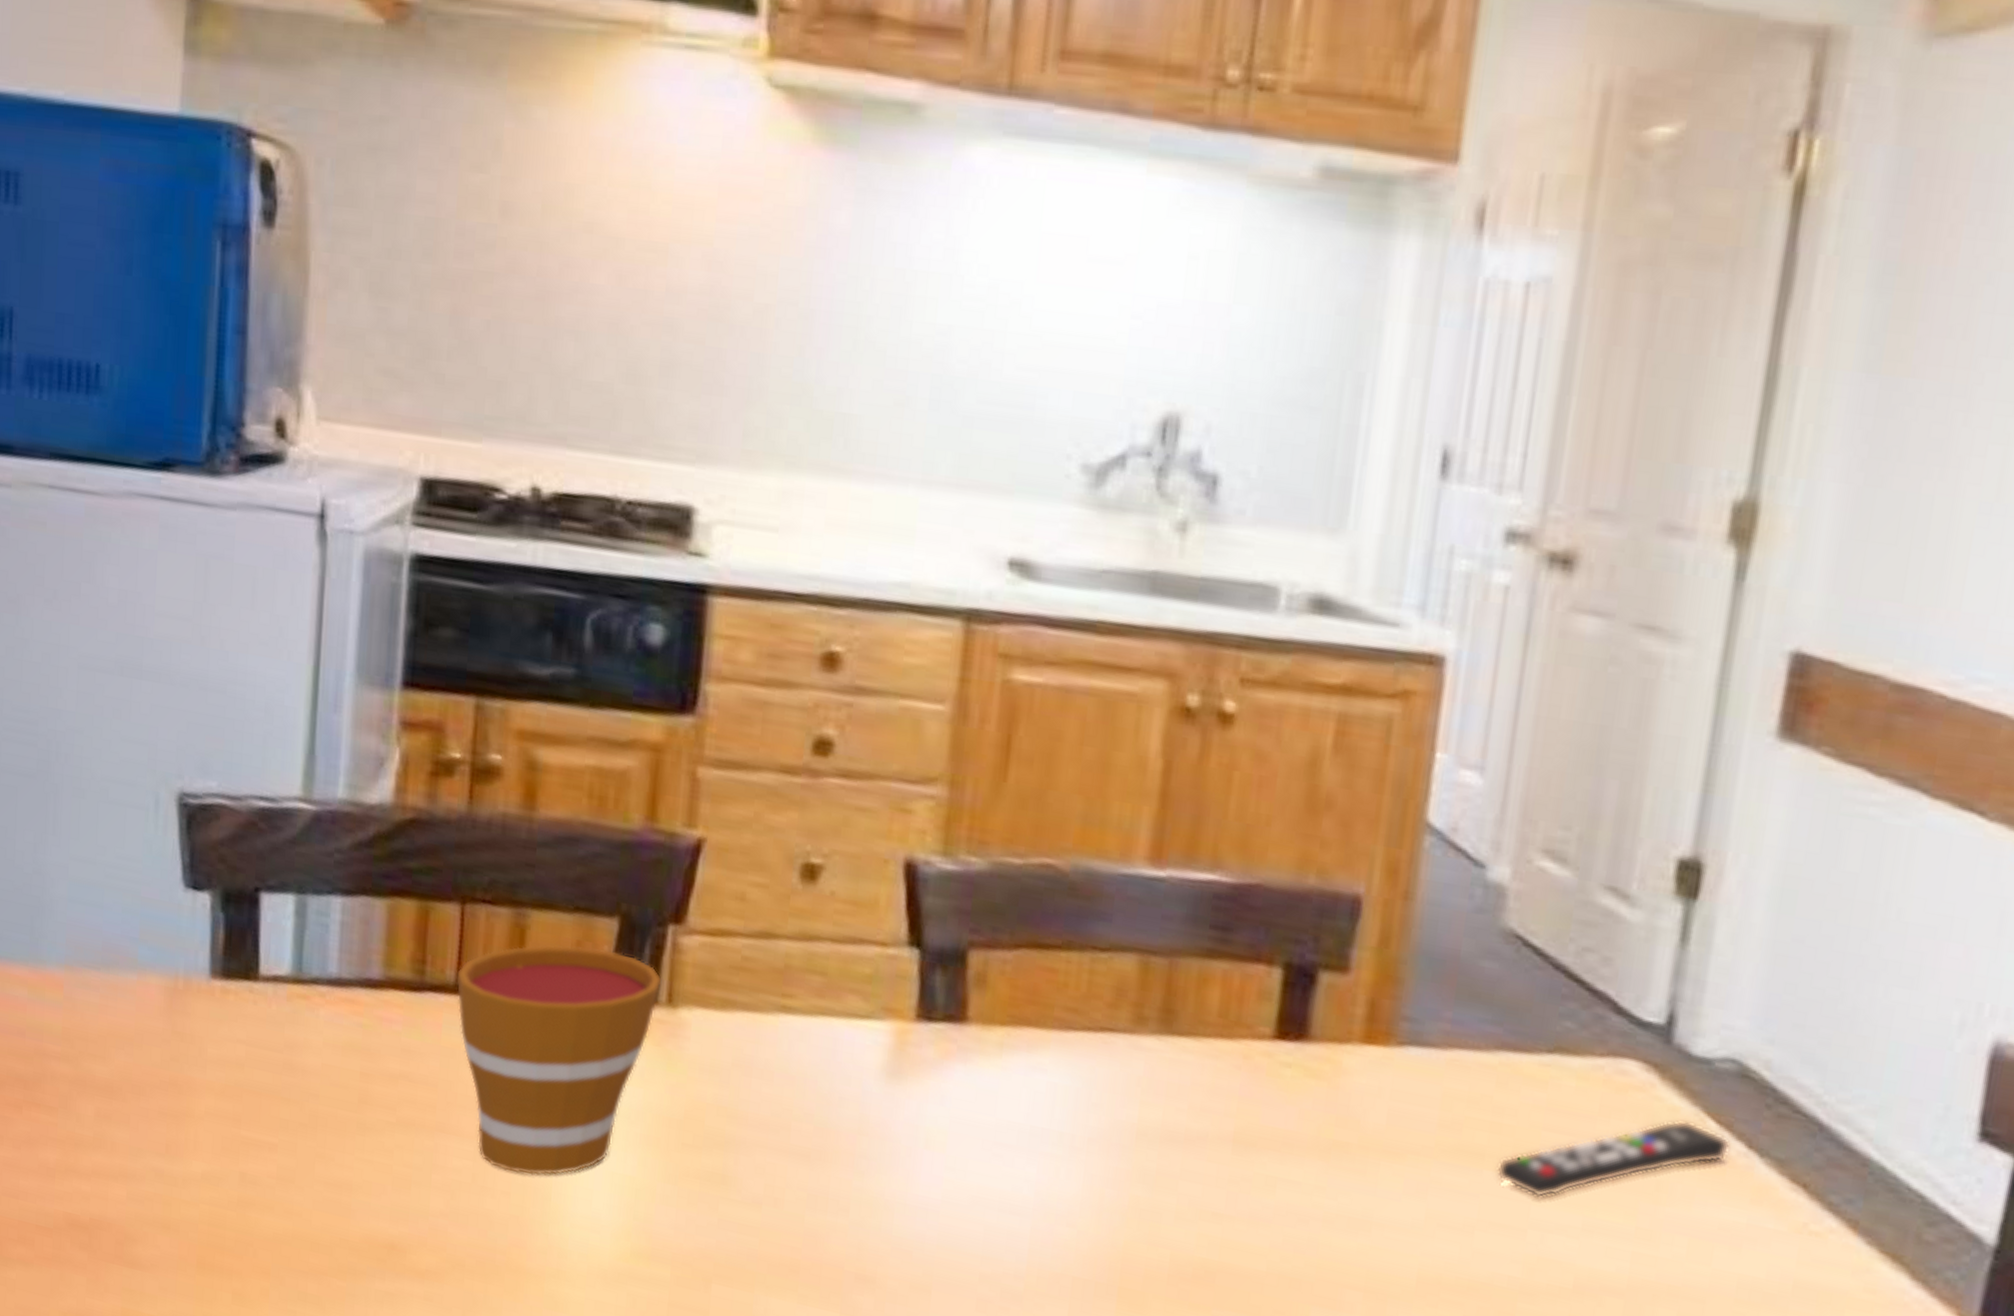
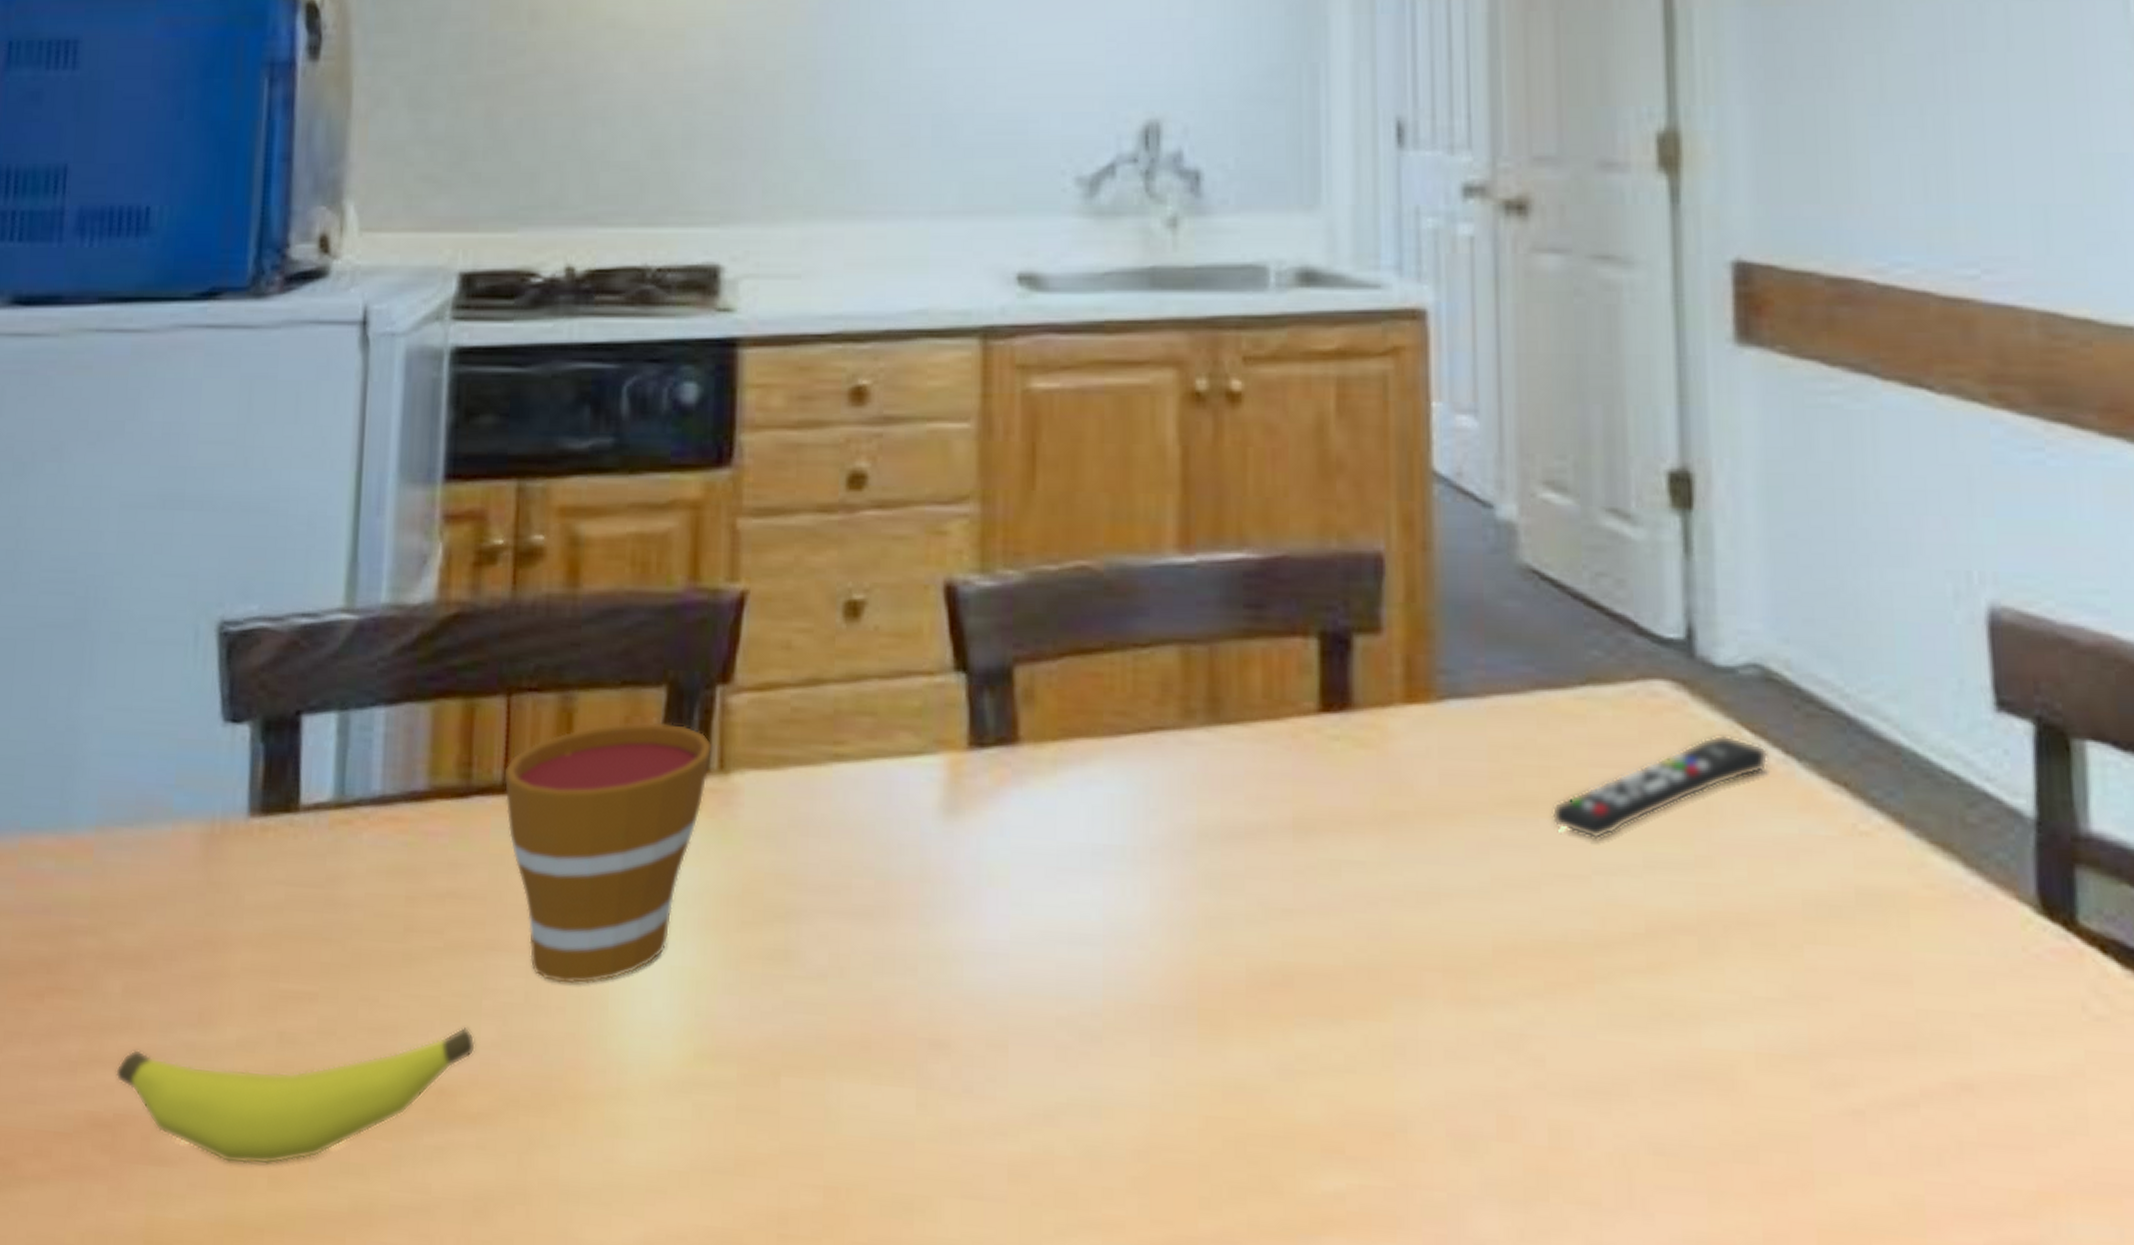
banana: none [91,1166,425,1284] -> present [116,1026,476,1165]

